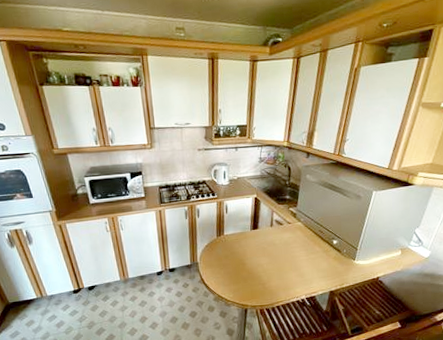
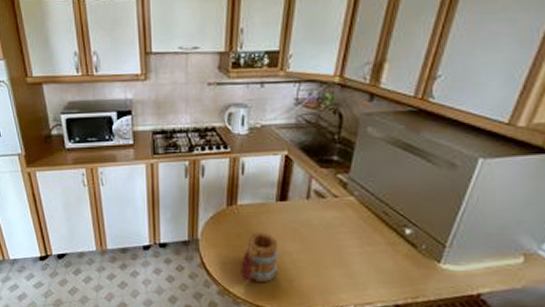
mug: none [229,252,255,289] -> present [241,232,279,283]

